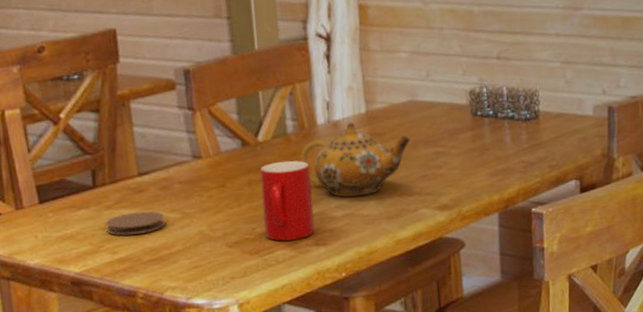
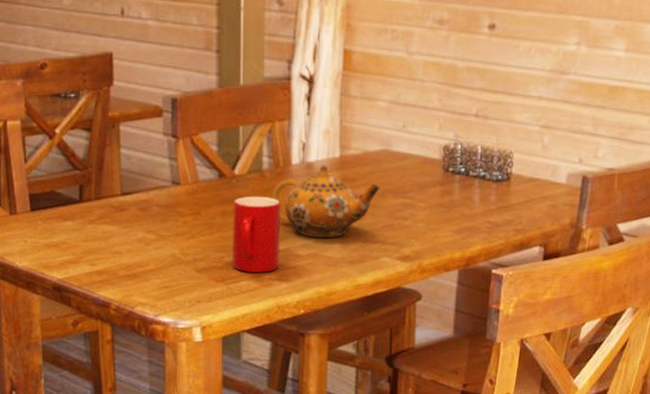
coaster: present [106,211,166,236] -> none [88,229,142,250]

